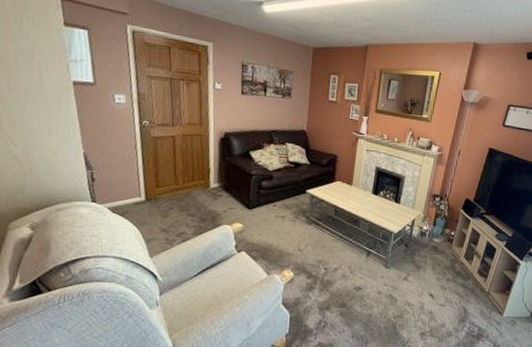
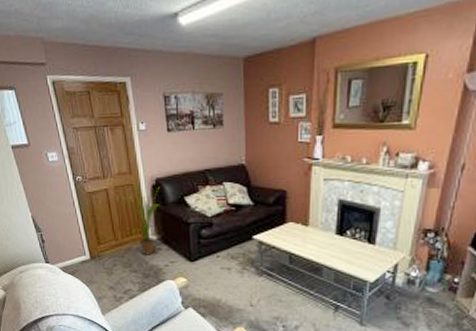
house plant: none [189,132,229,201] -> present [123,181,161,255]

